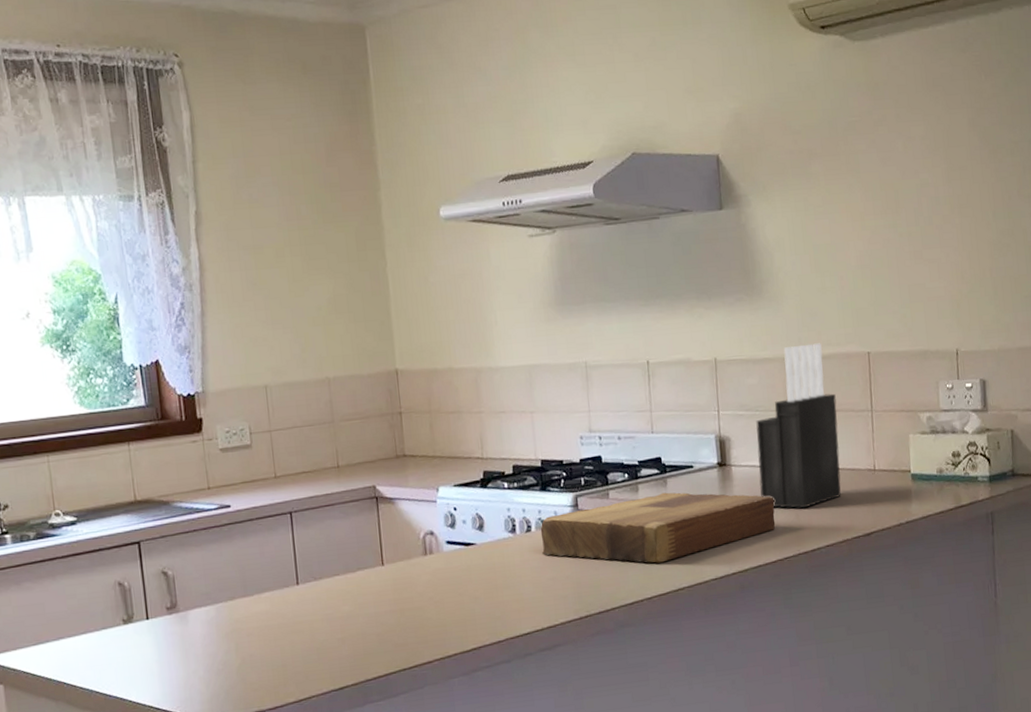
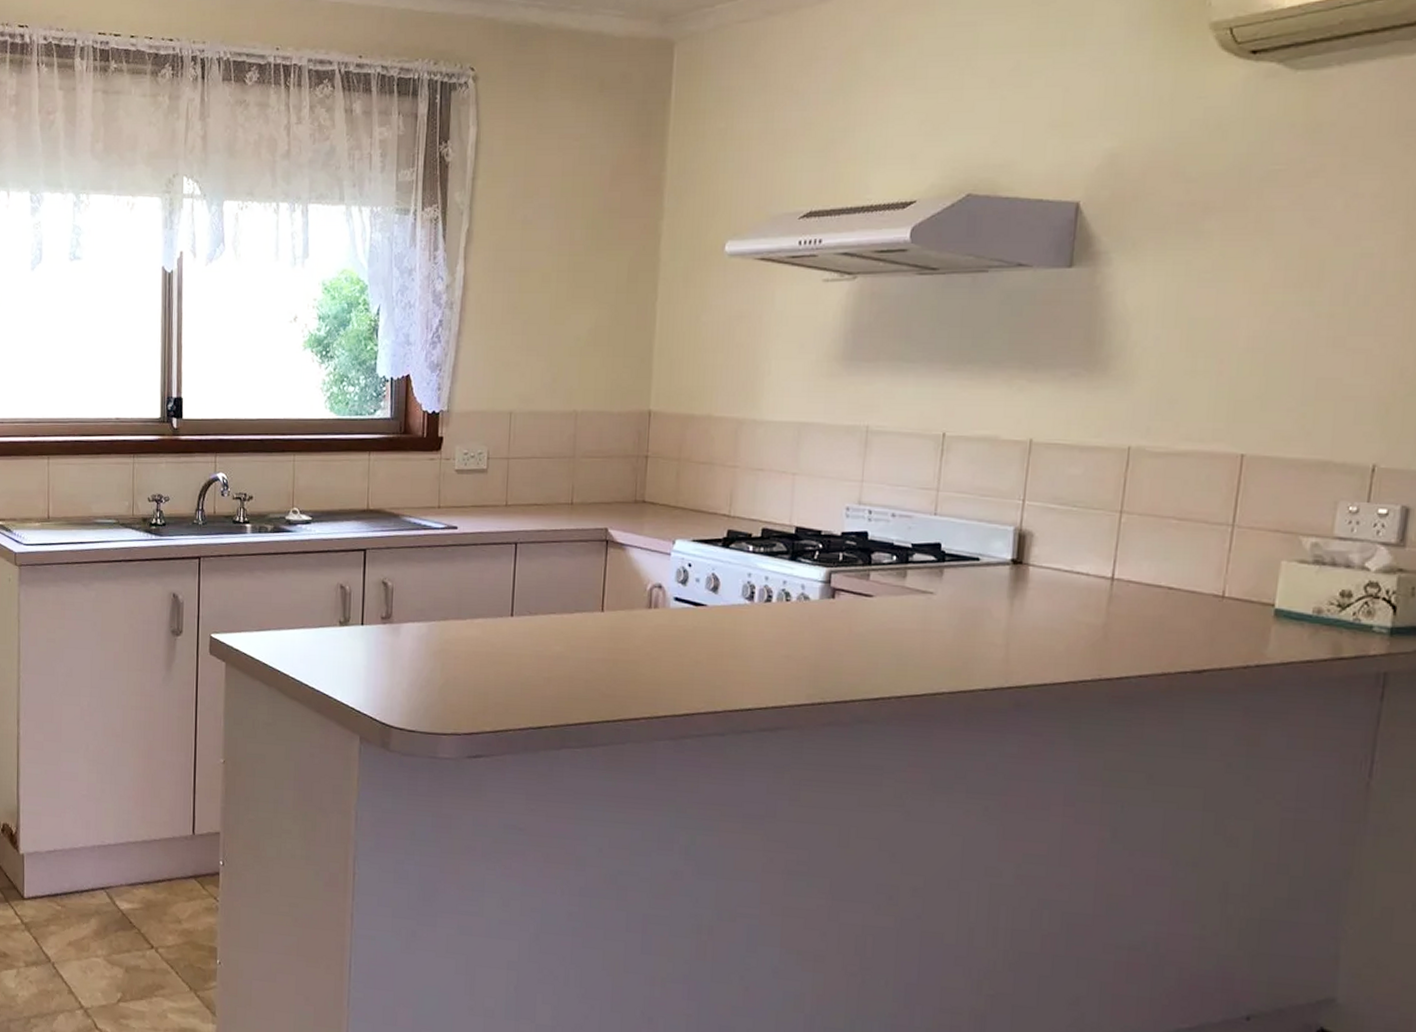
cutting board: present [540,492,776,563] -> none [779,583,1078,661]
knife block: present [756,343,841,509] -> none [1061,436,1186,628]

